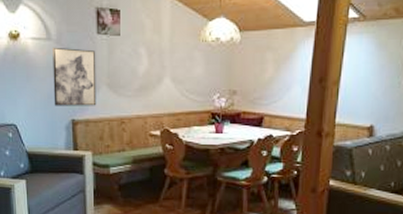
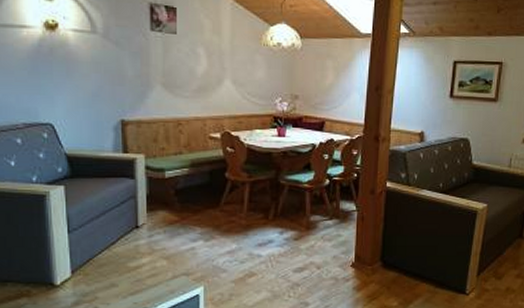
wall art: present [53,47,97,106] -> none [98,41,150,106]

